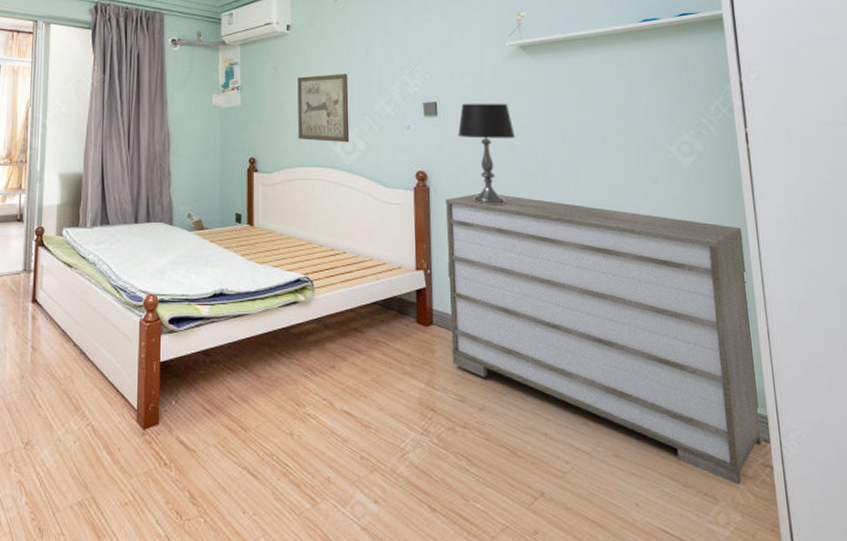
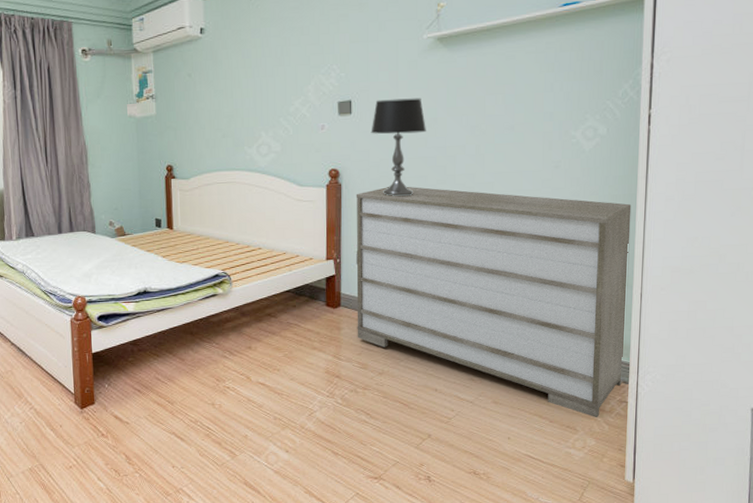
wall art: present [297,74,350,143] -> none [212,76,265,146]

